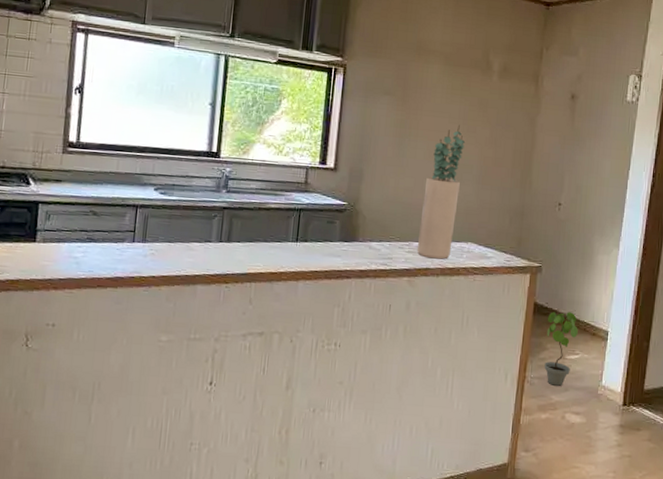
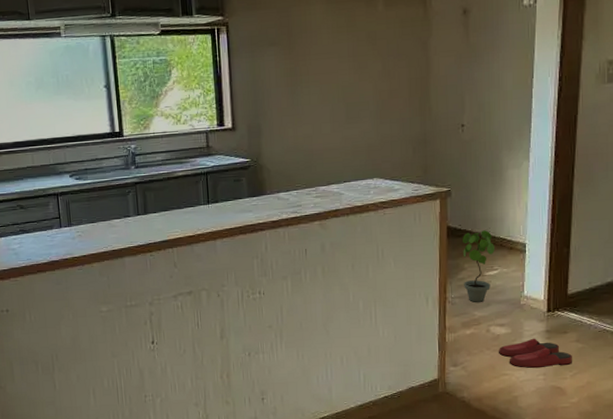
vase: present [416,125,466,260] -> none [323,63,359,200]
slippers: none [572,431,643,466] -> present [499,338,572,369]

